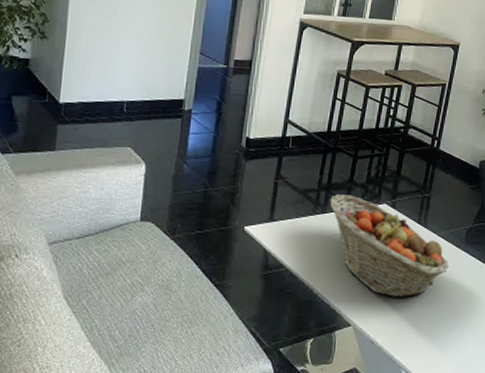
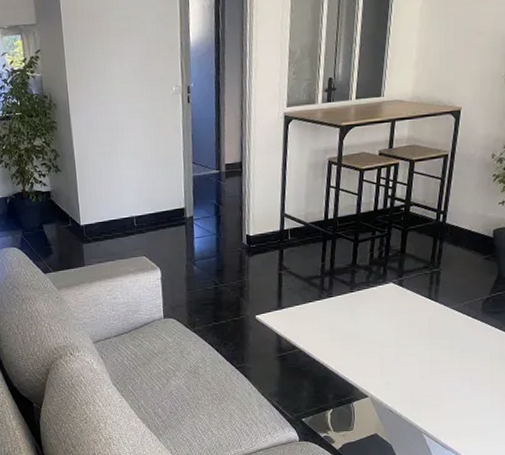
fruit basket: present [330,194,449,297] -> none [335,278,466,369]

